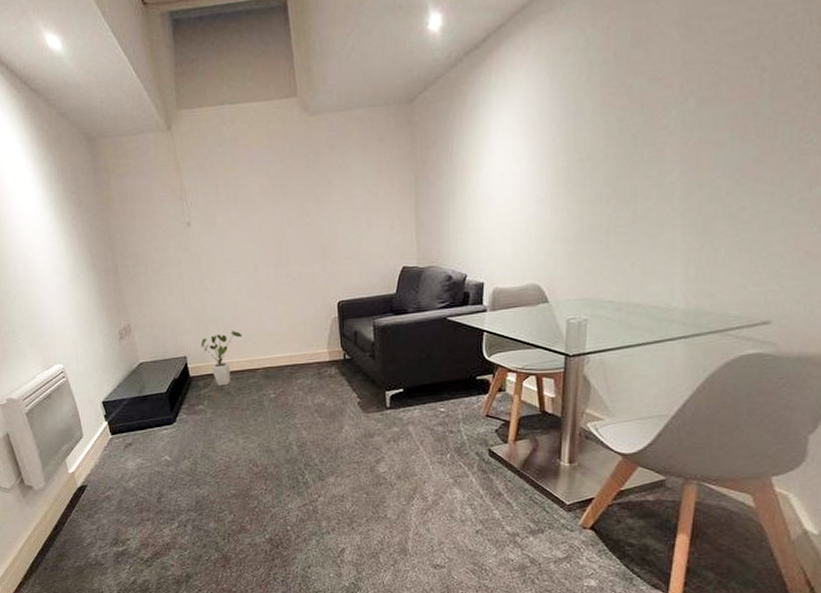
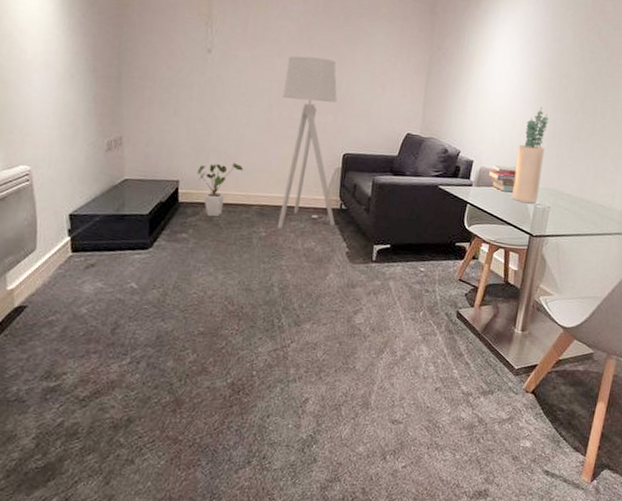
floor lamp: none [264,205,341,389] -> present [277,55,337,230]
books: none [504,280,539,312] -> present [488,164,517,193]
vase: none [536,203,572,321] -> present [512,107,548,204]

